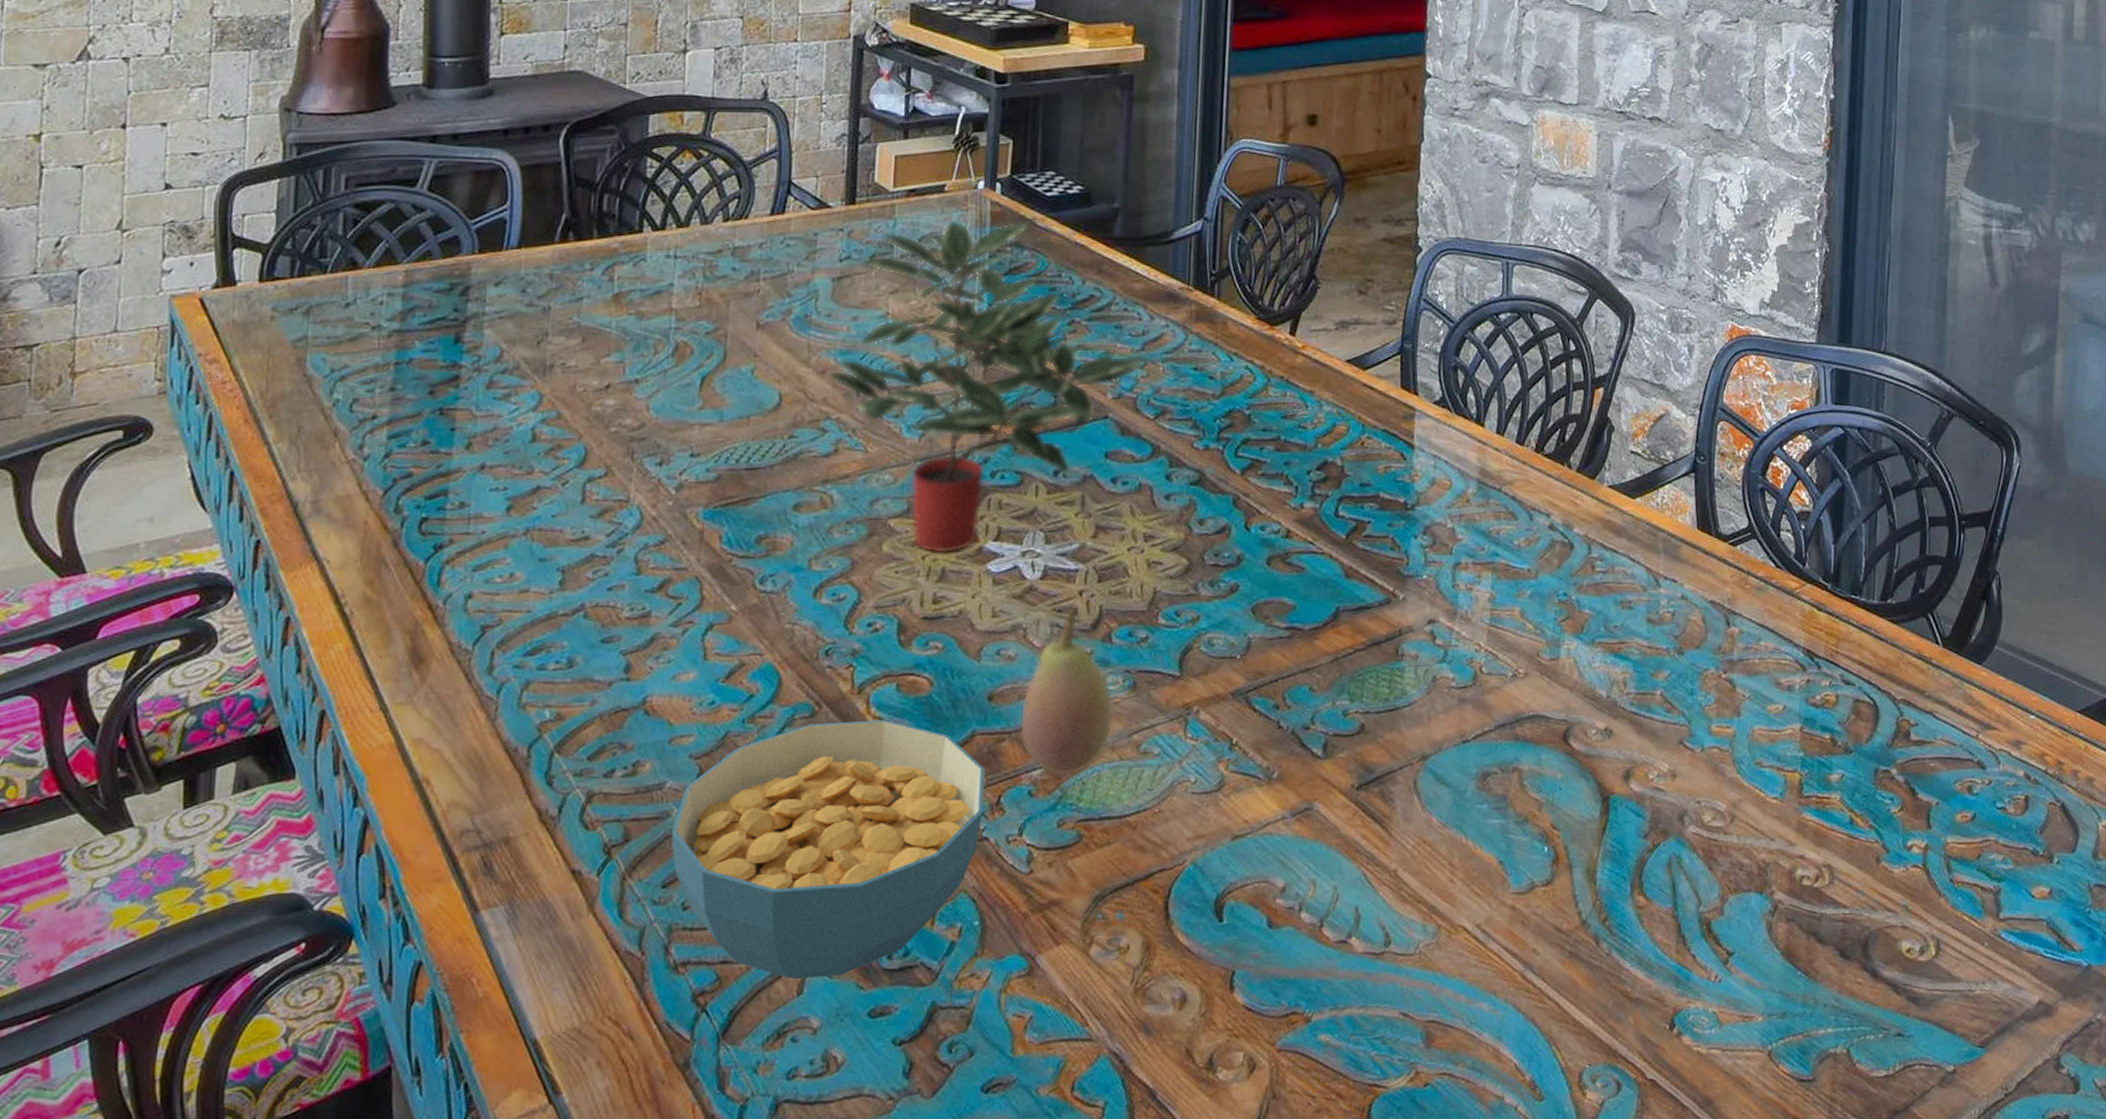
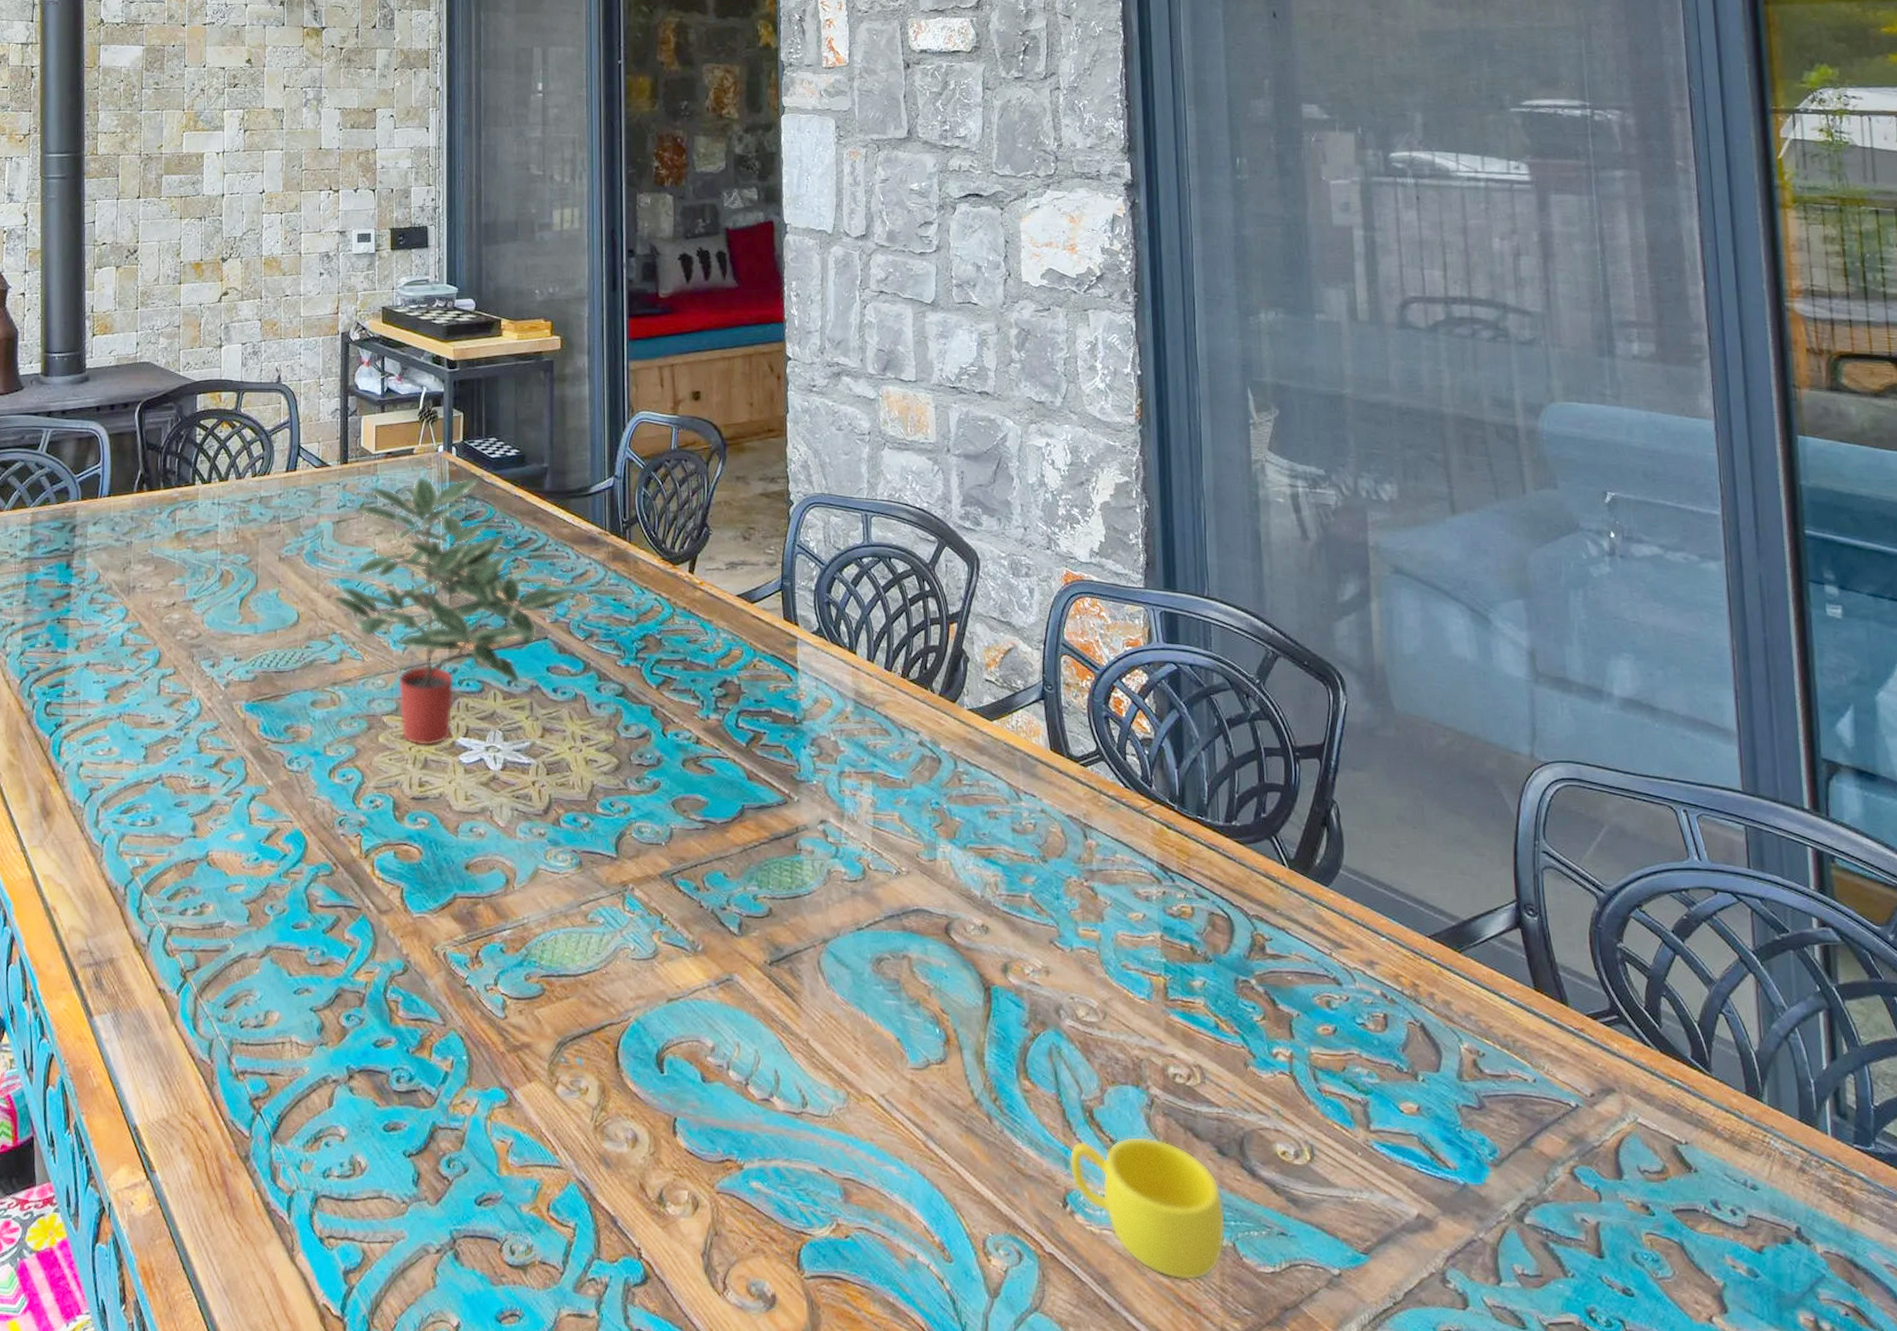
cereal bowl: present [671,720,985,979] -> none [230,881,465,1093]
fruit: present [1019,606,1115,777] -> none [490,794,565,938]
cup: none [1680,945,1843,1094] -> present [1069,1136,1226,1280]

